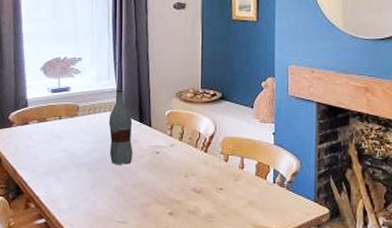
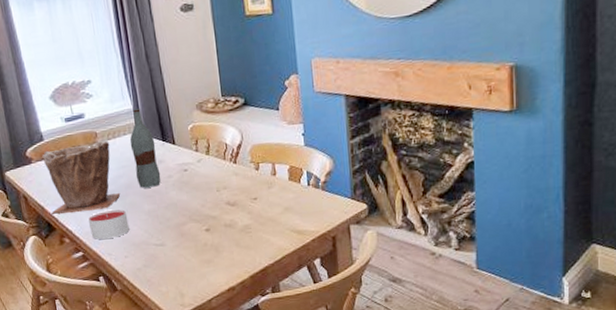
plant pot: none [22,115,92,180] -> present [42,141,121,216]
candle: none [57,182,95,209] -> present [88,209,130,239]

